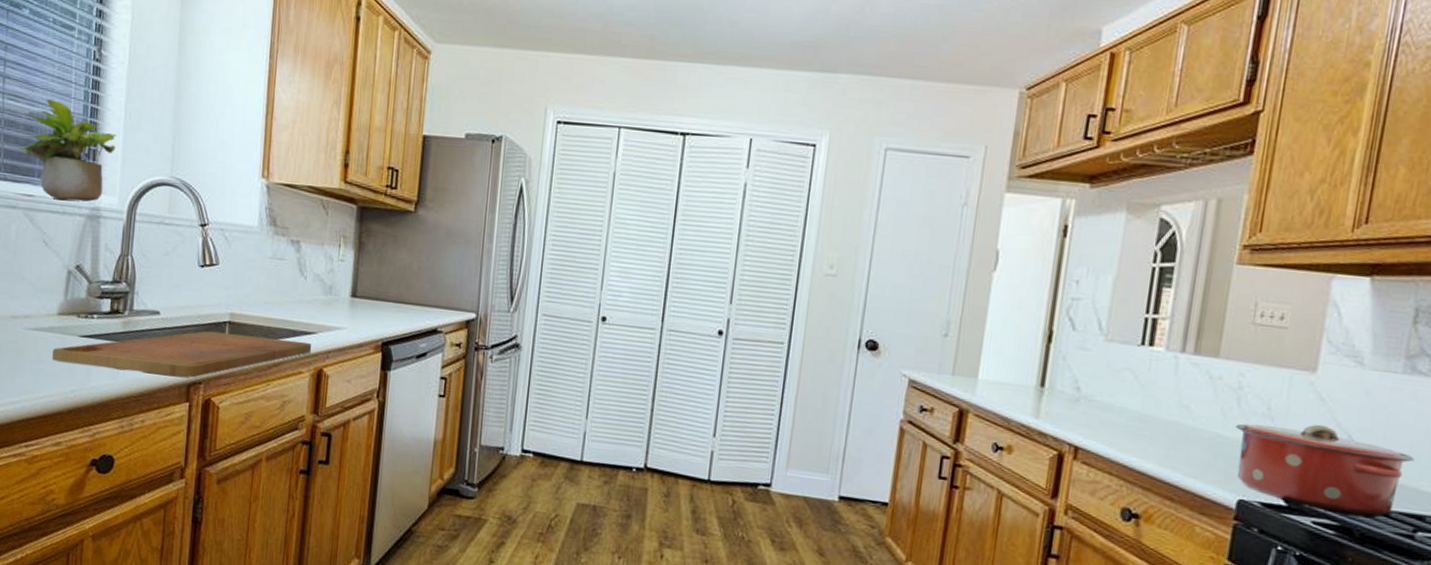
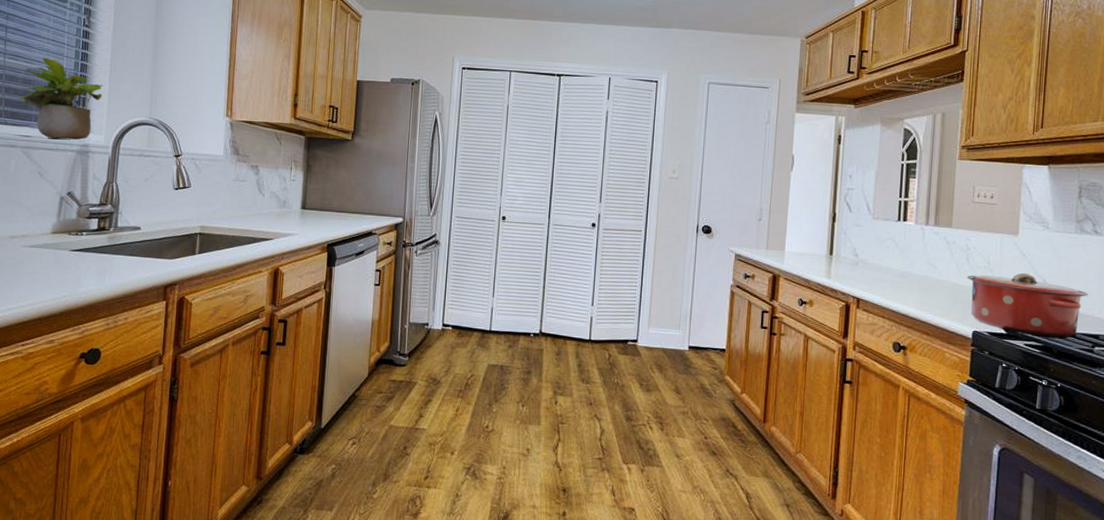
cutting board: present [52,330,312,378] -> none [46,241,270,281]

